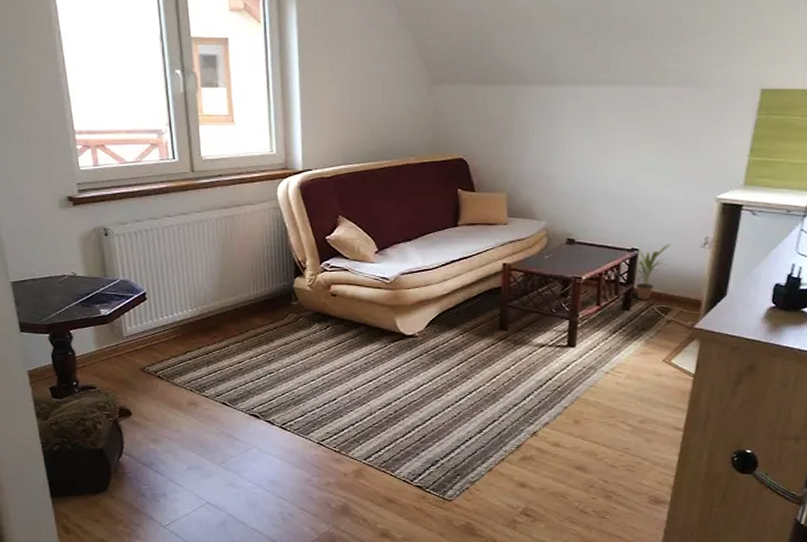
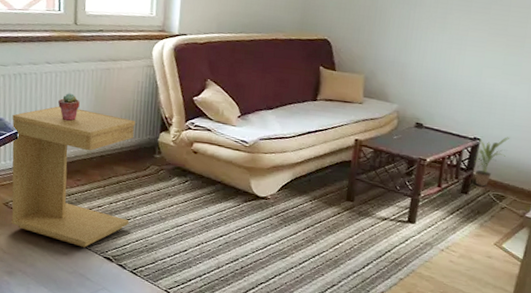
side table: none [138,261,272,407] -> present [11,106,136,248]
potted succulent: none [184,246,207,276] -> present [58,93,80,122]

